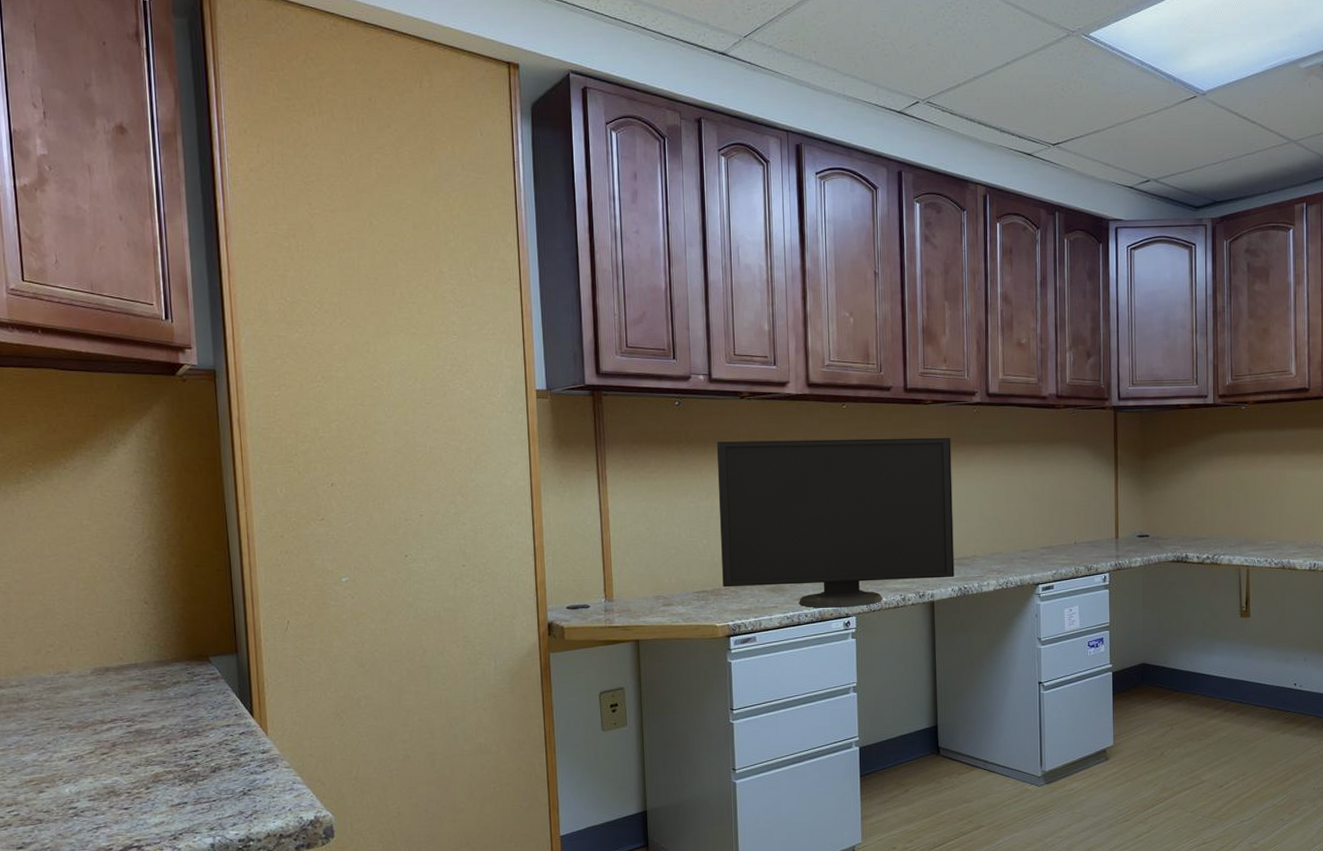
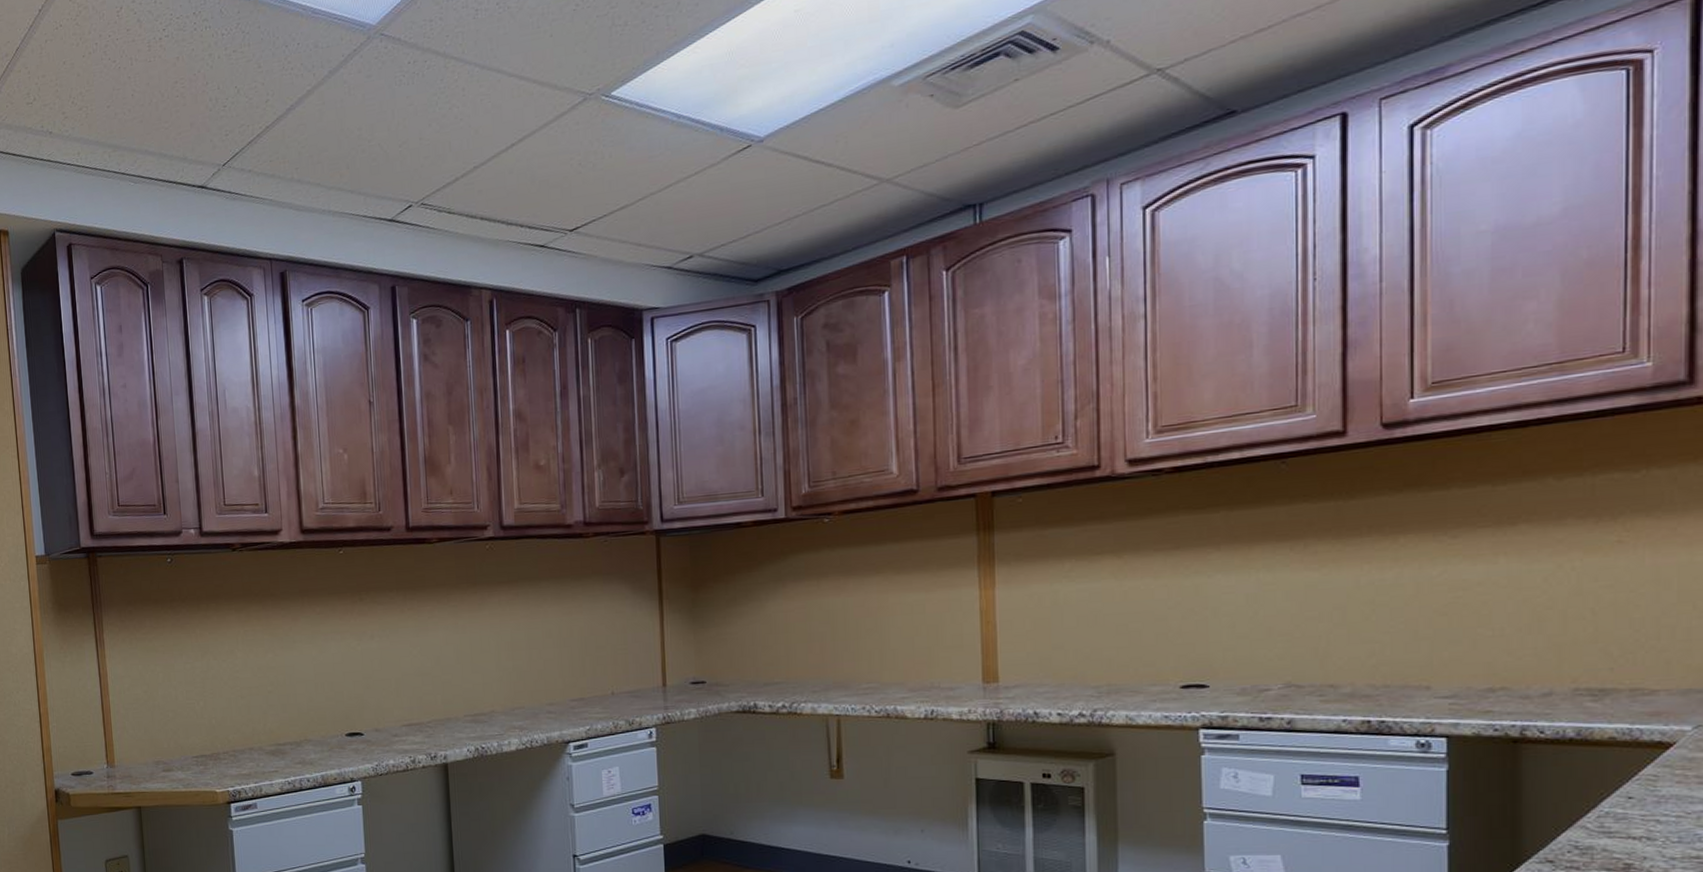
computer monitor: present [716,437,955,608] -> none [209,578,470,772]

